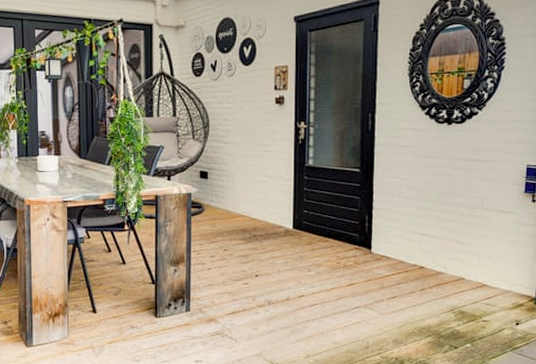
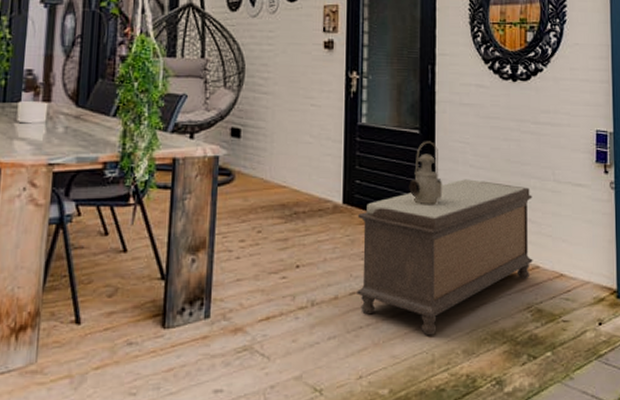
bench: none [305,208,461,329] -> present [357,179,533,336]
lantern: none [349,178,380,230] -> present [409,141,443,205]

